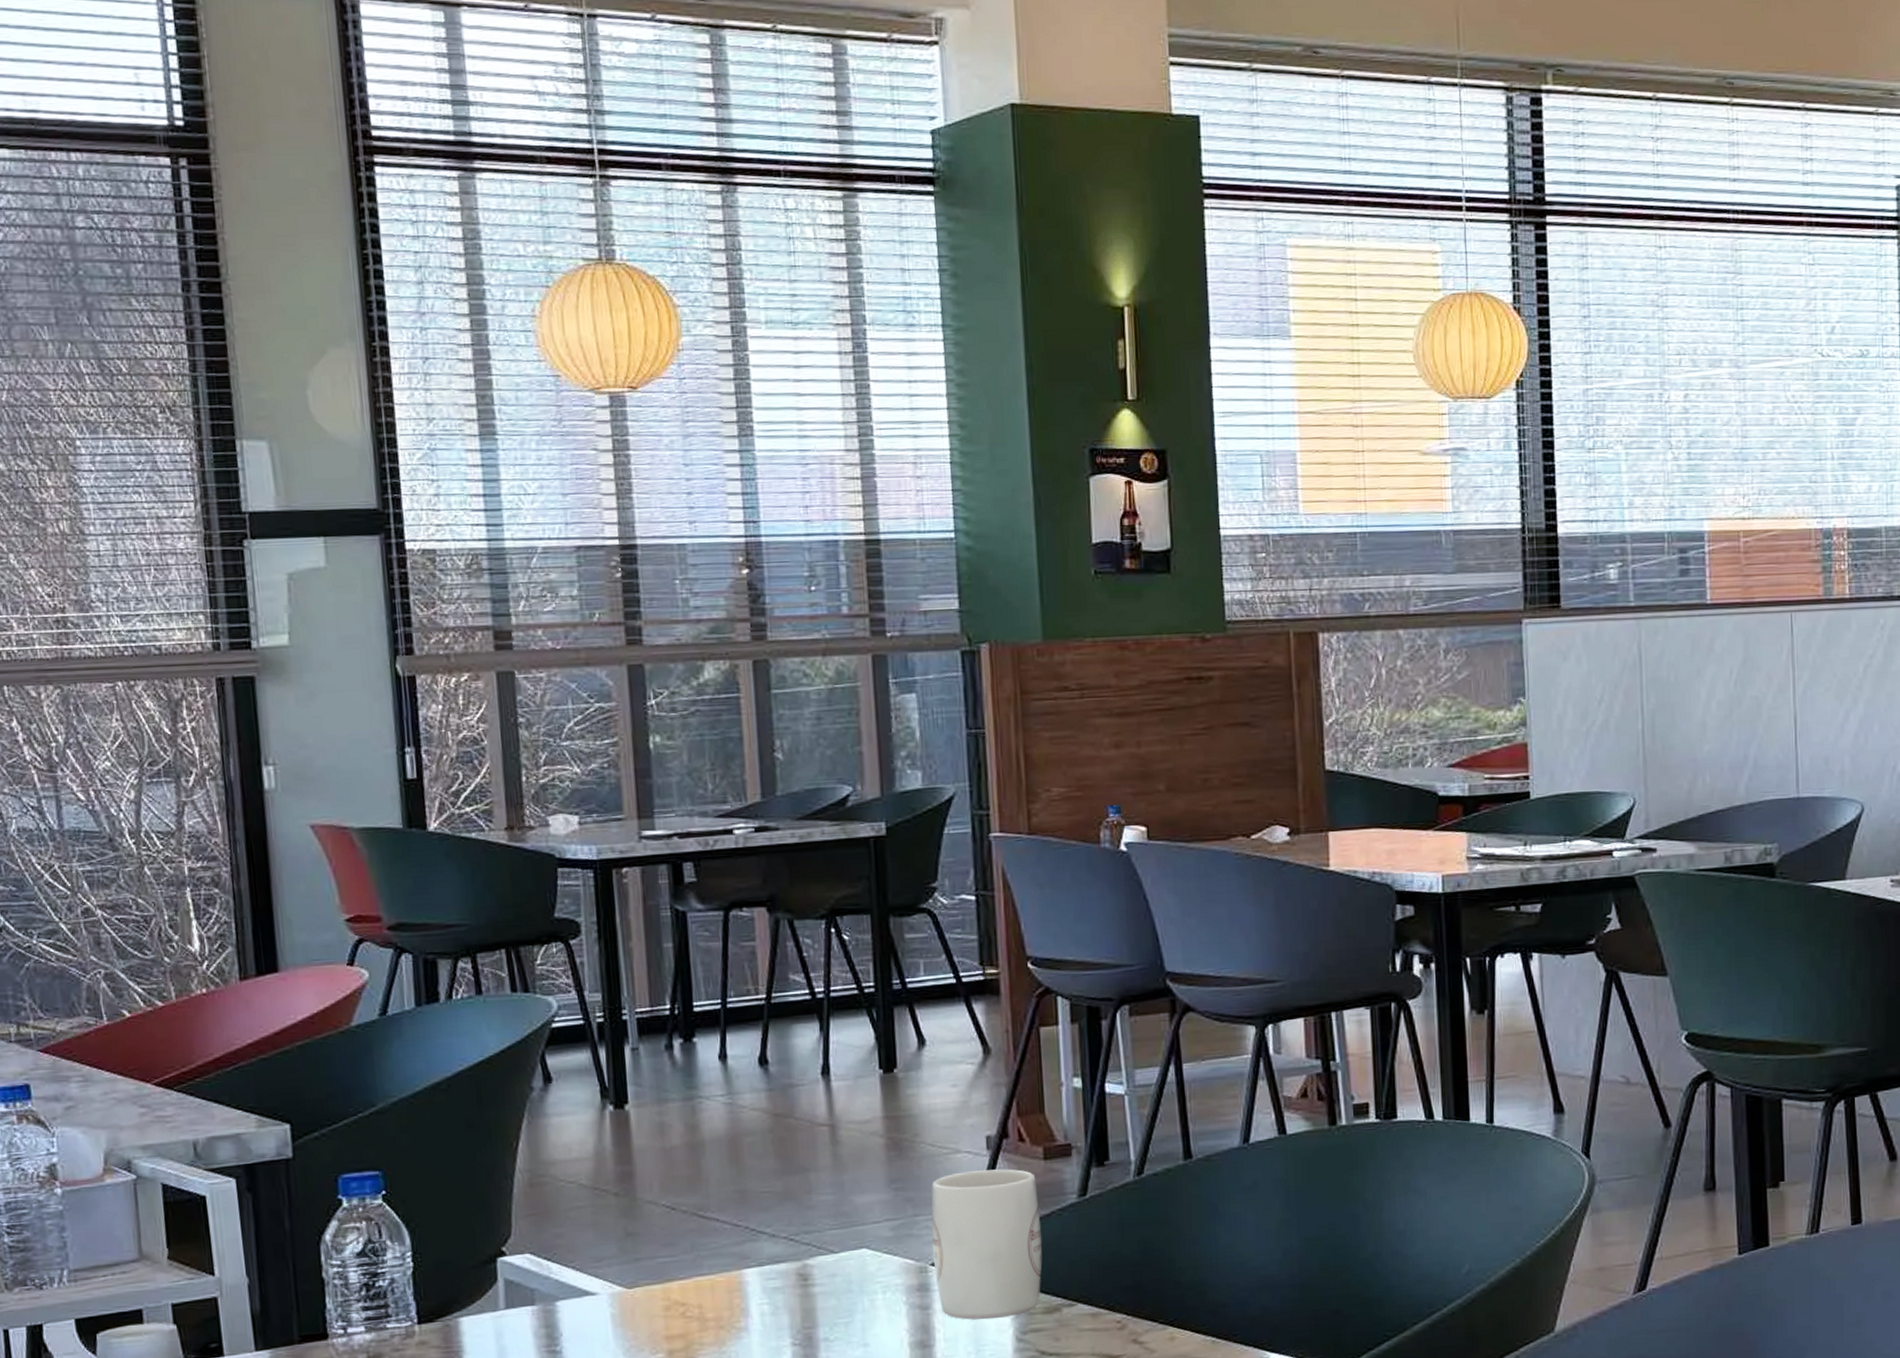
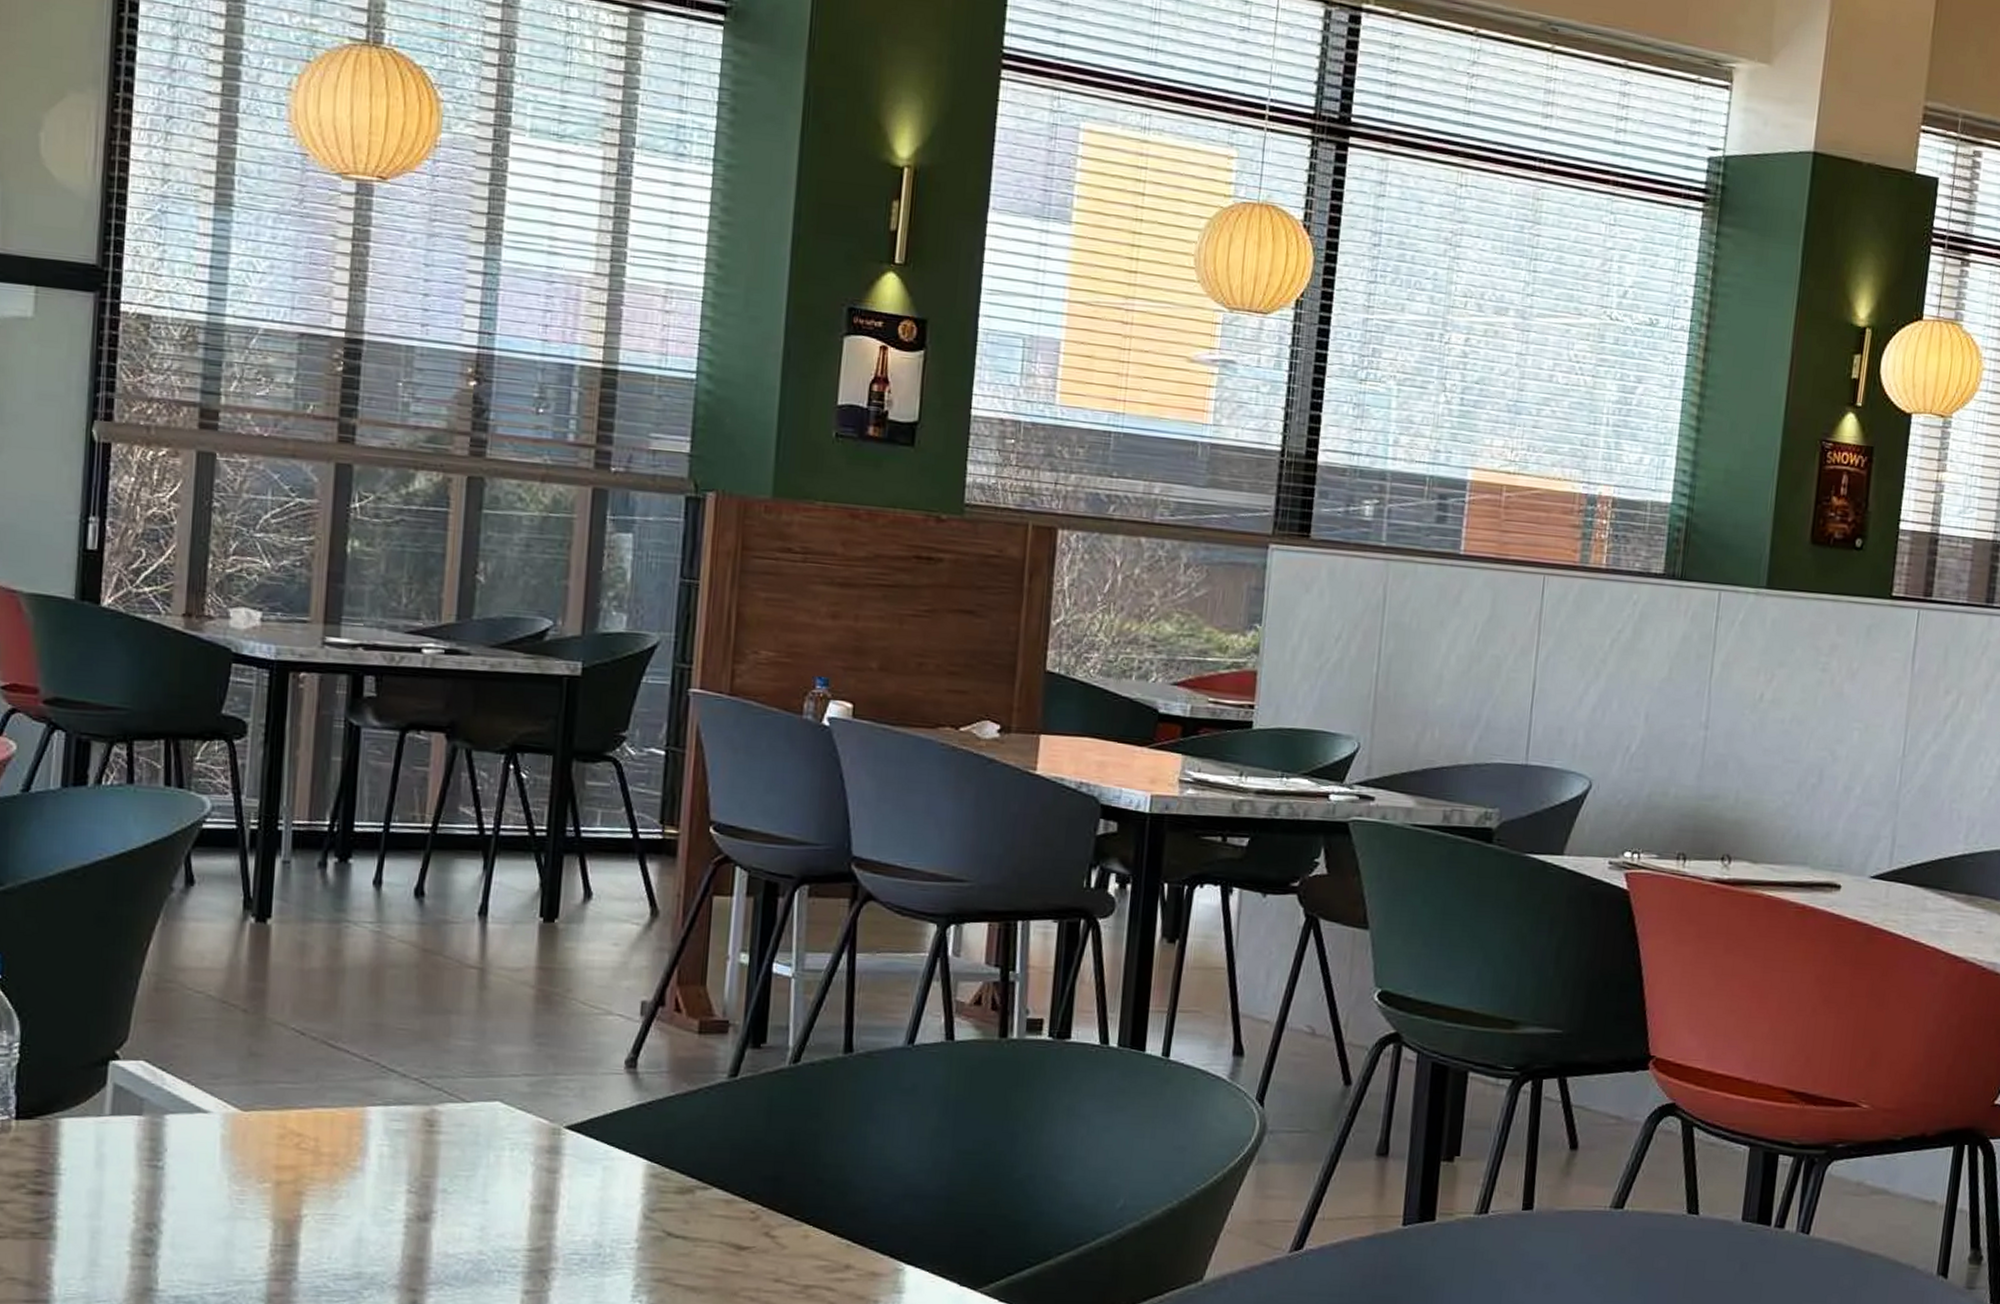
mug: present [931,1169,1043,1320] -> none [567,1035,688,1193]

